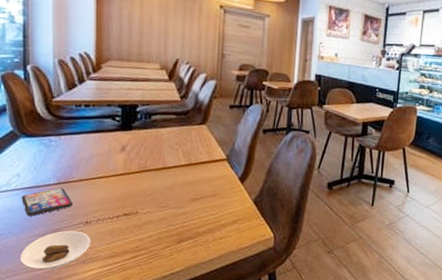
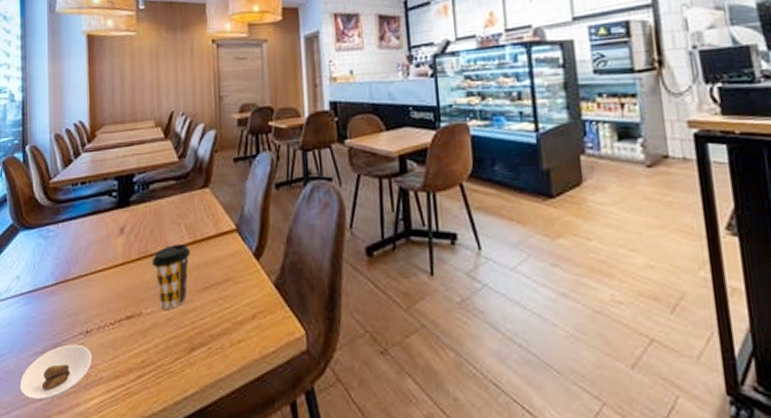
smartphone: present [21,188,74,216] -> none [21,289,73,329]
coffee cup: none [150,164,185,212] -> present [152,243,191,309]

